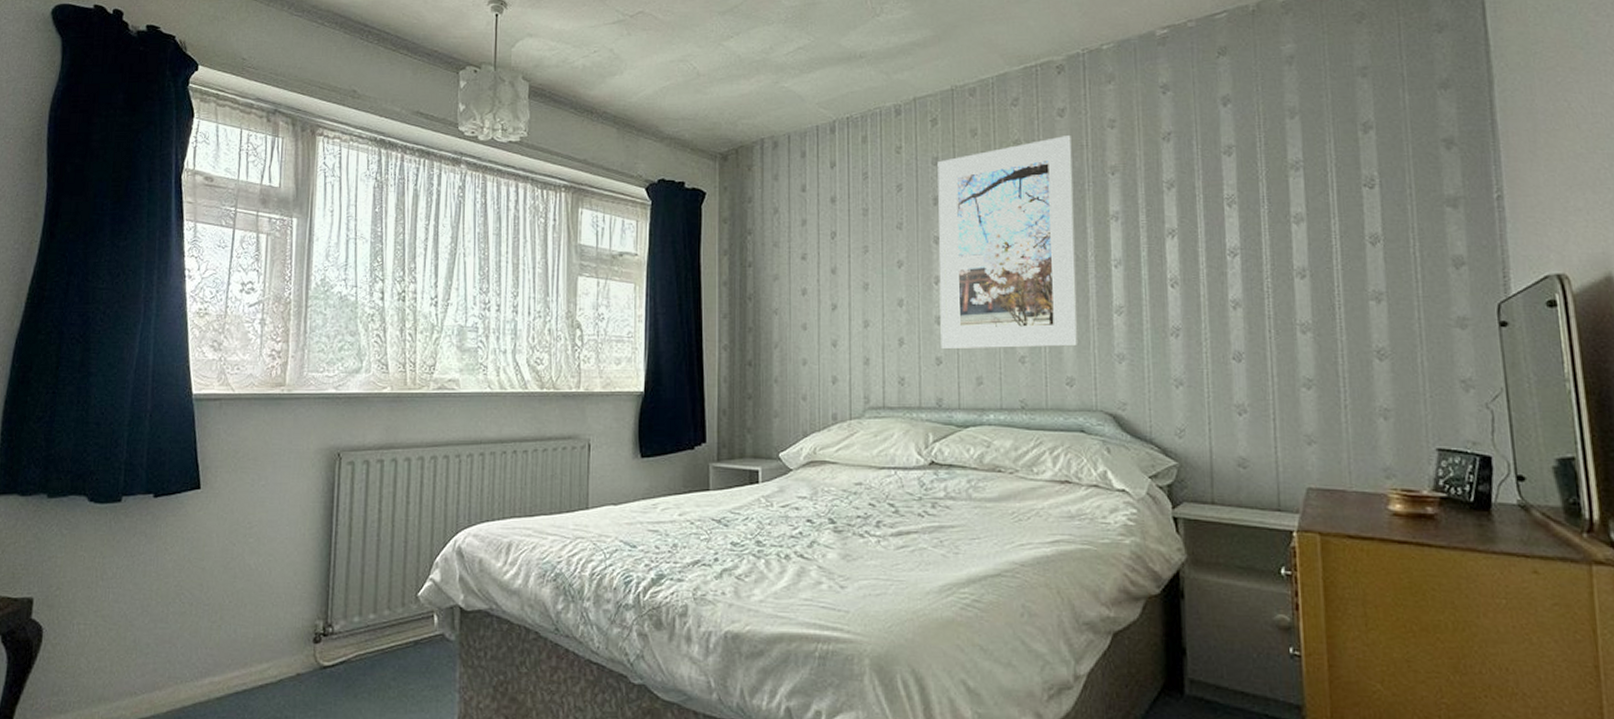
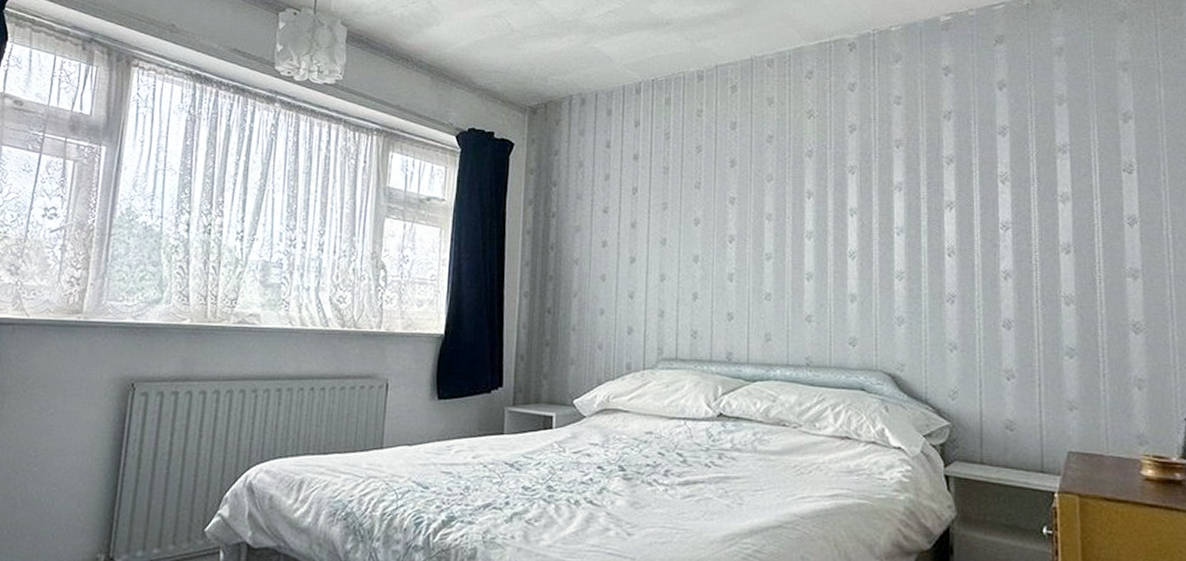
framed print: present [937,136,1079,350] -> none [733,109,862,308]

